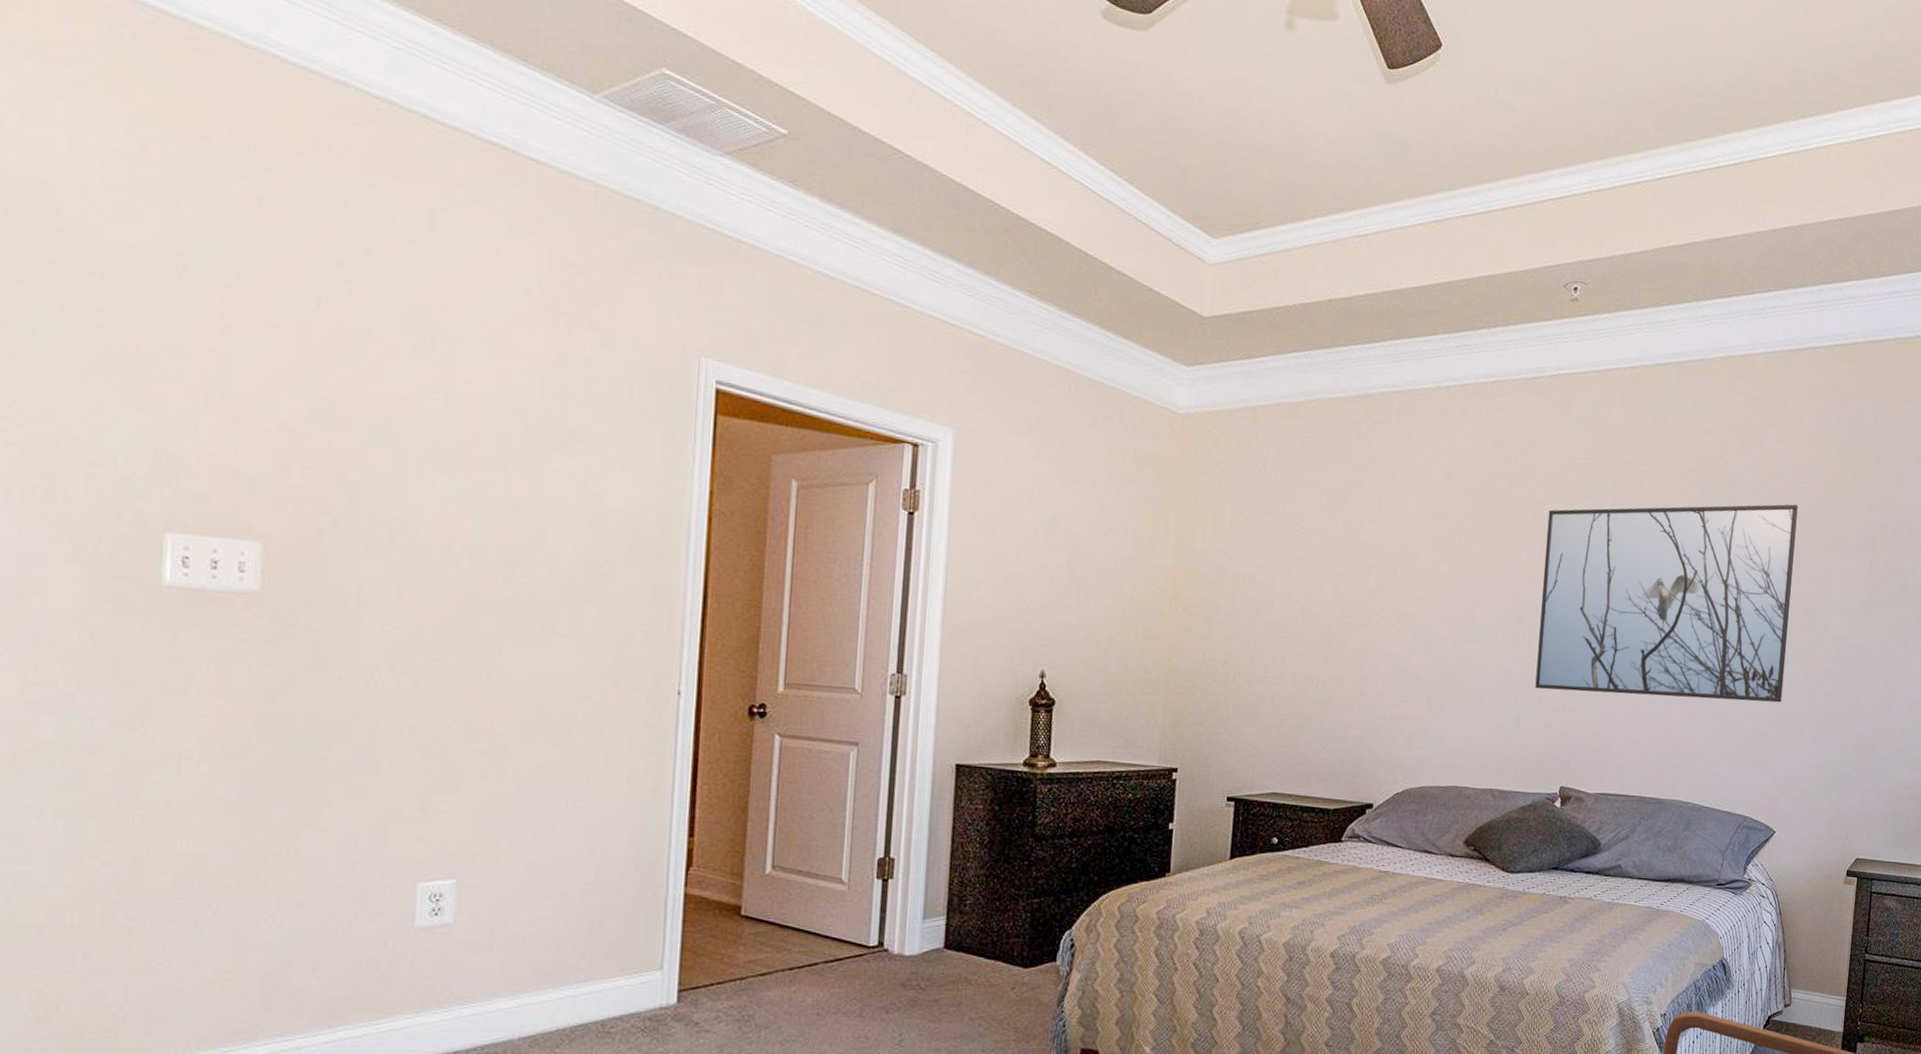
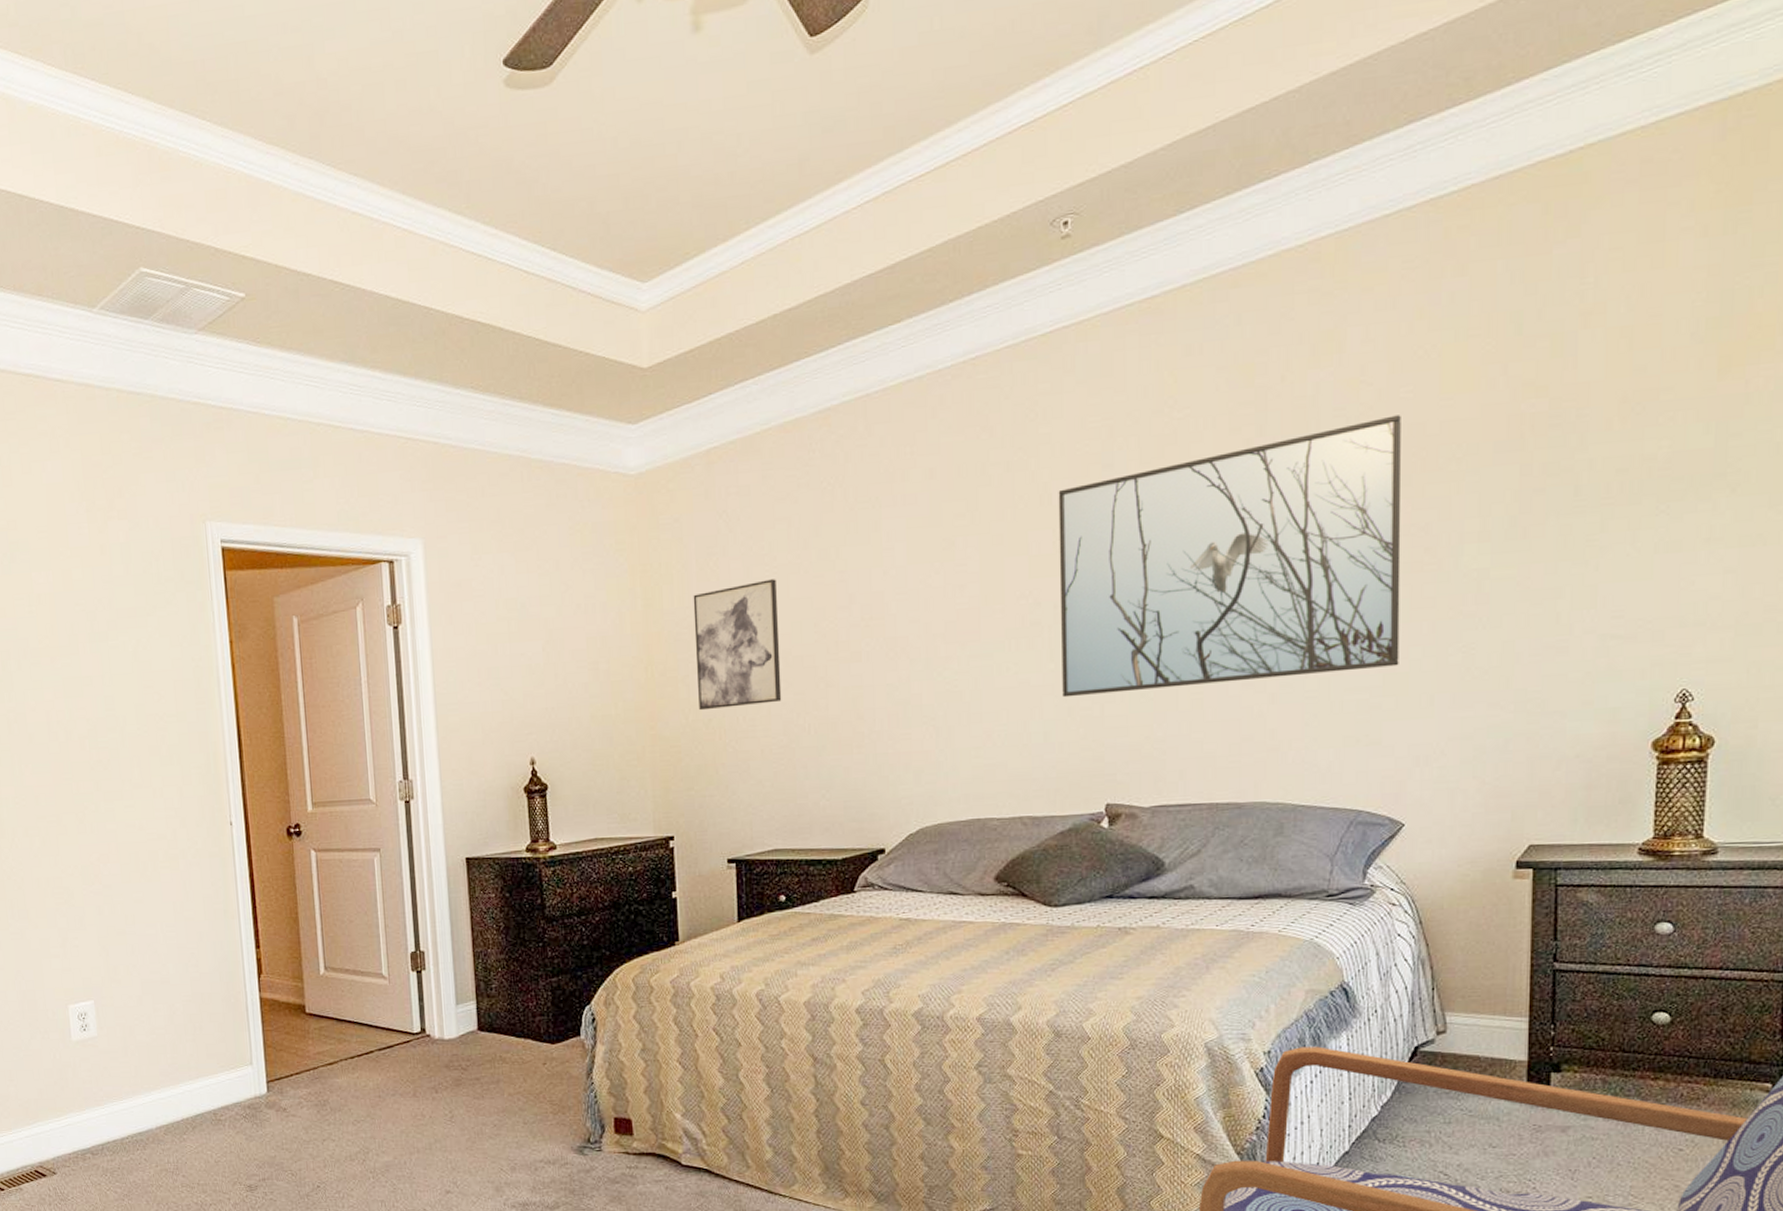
wall art: none [1217,537,1303,654] -> present [693,579,782,711]

